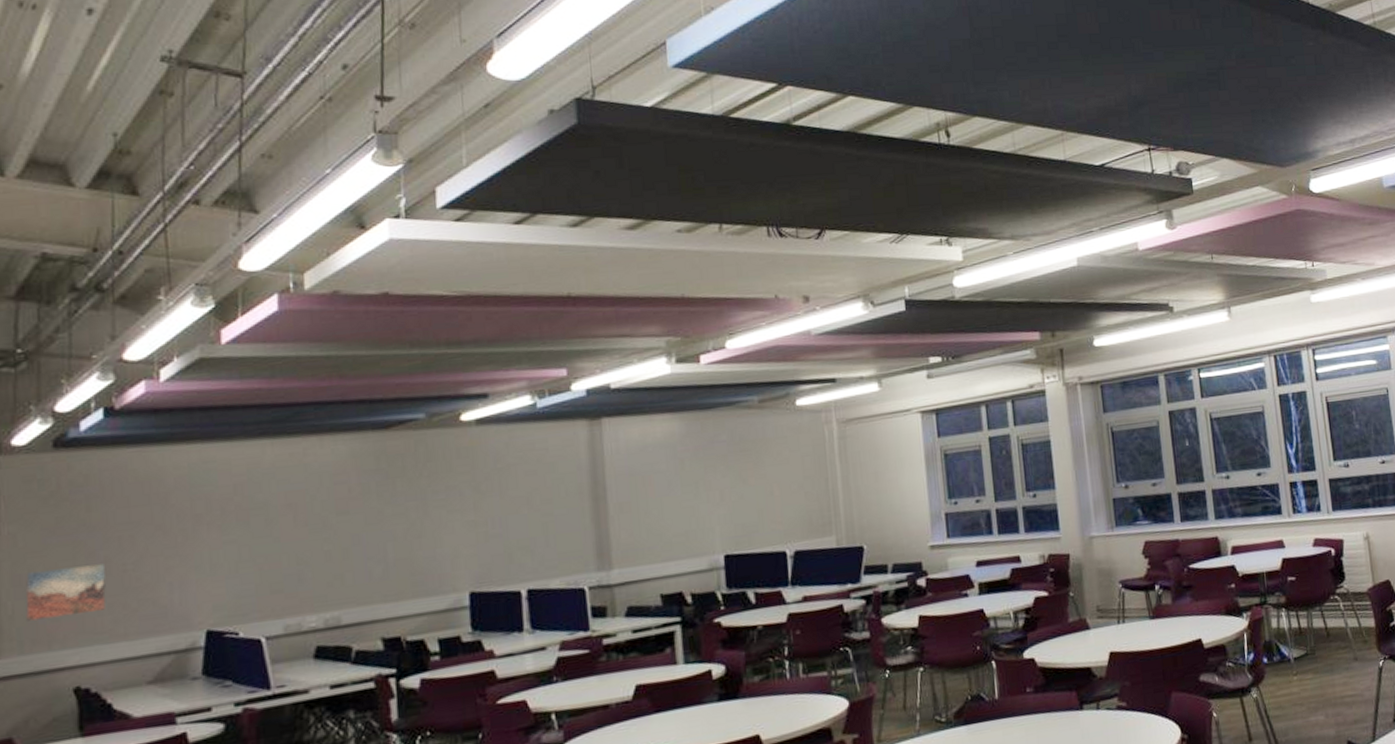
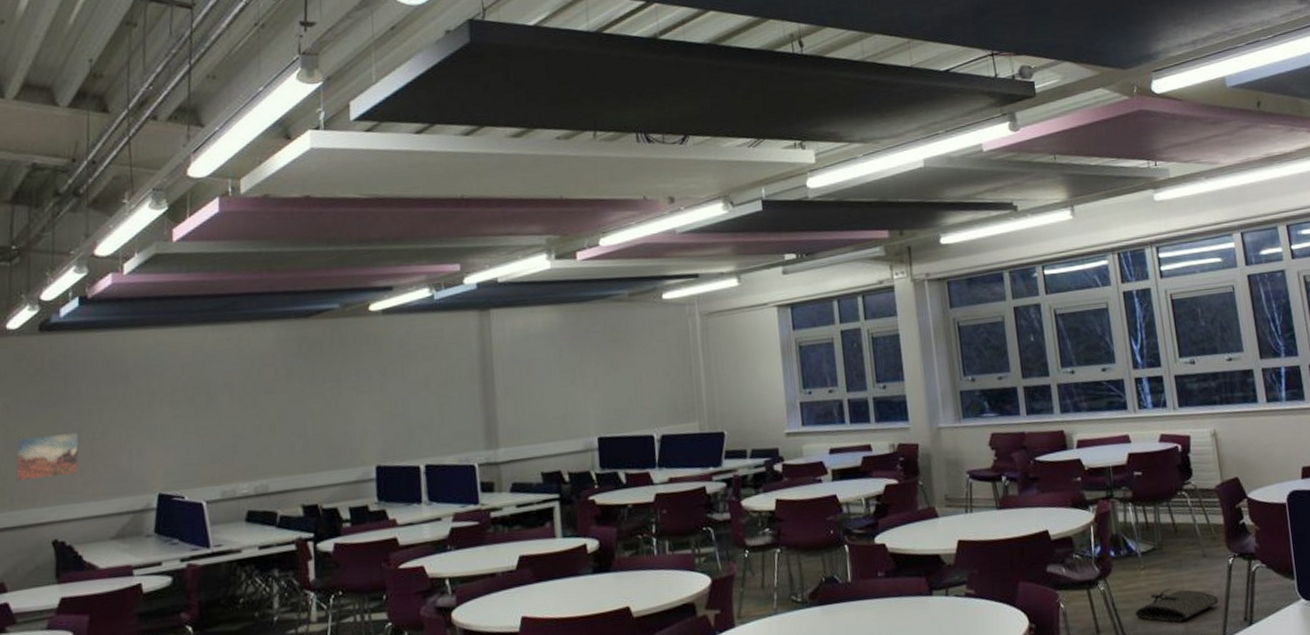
tool roll: none [1287,692,1370,727] -> present [1135,588,1219,623]

